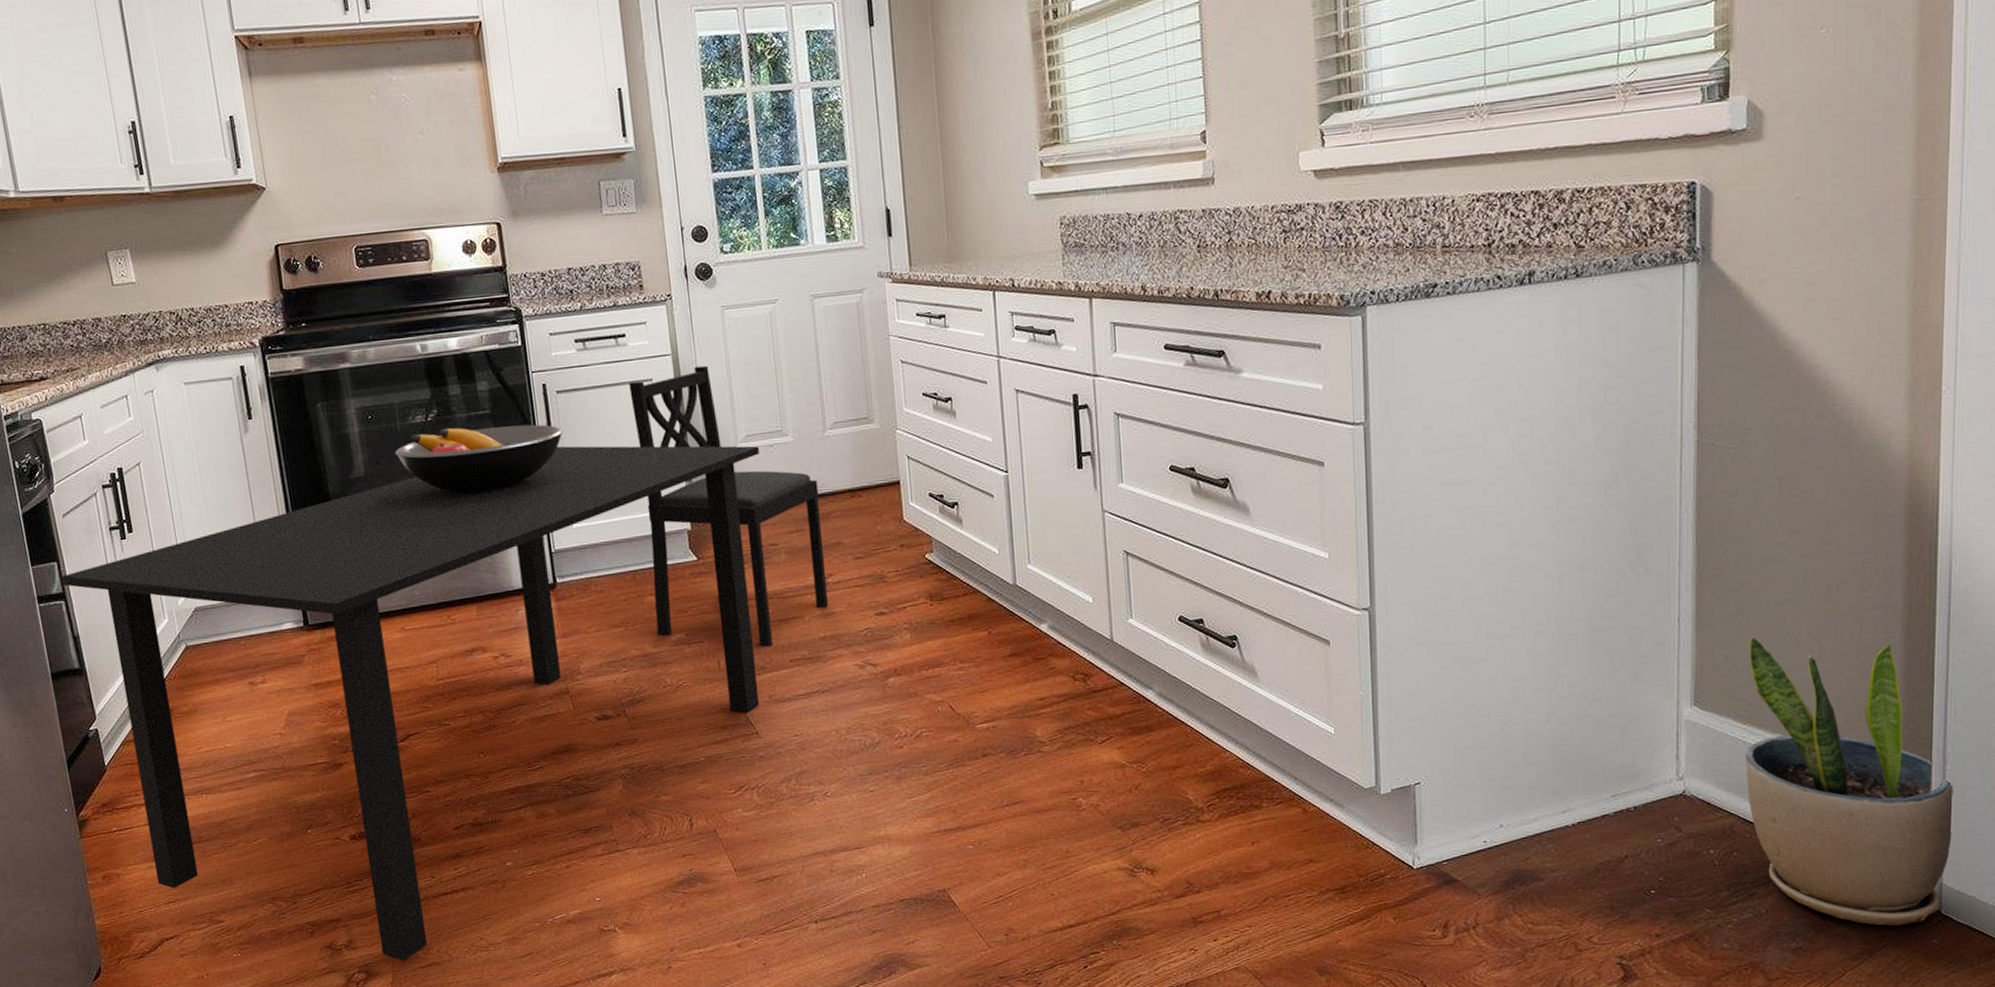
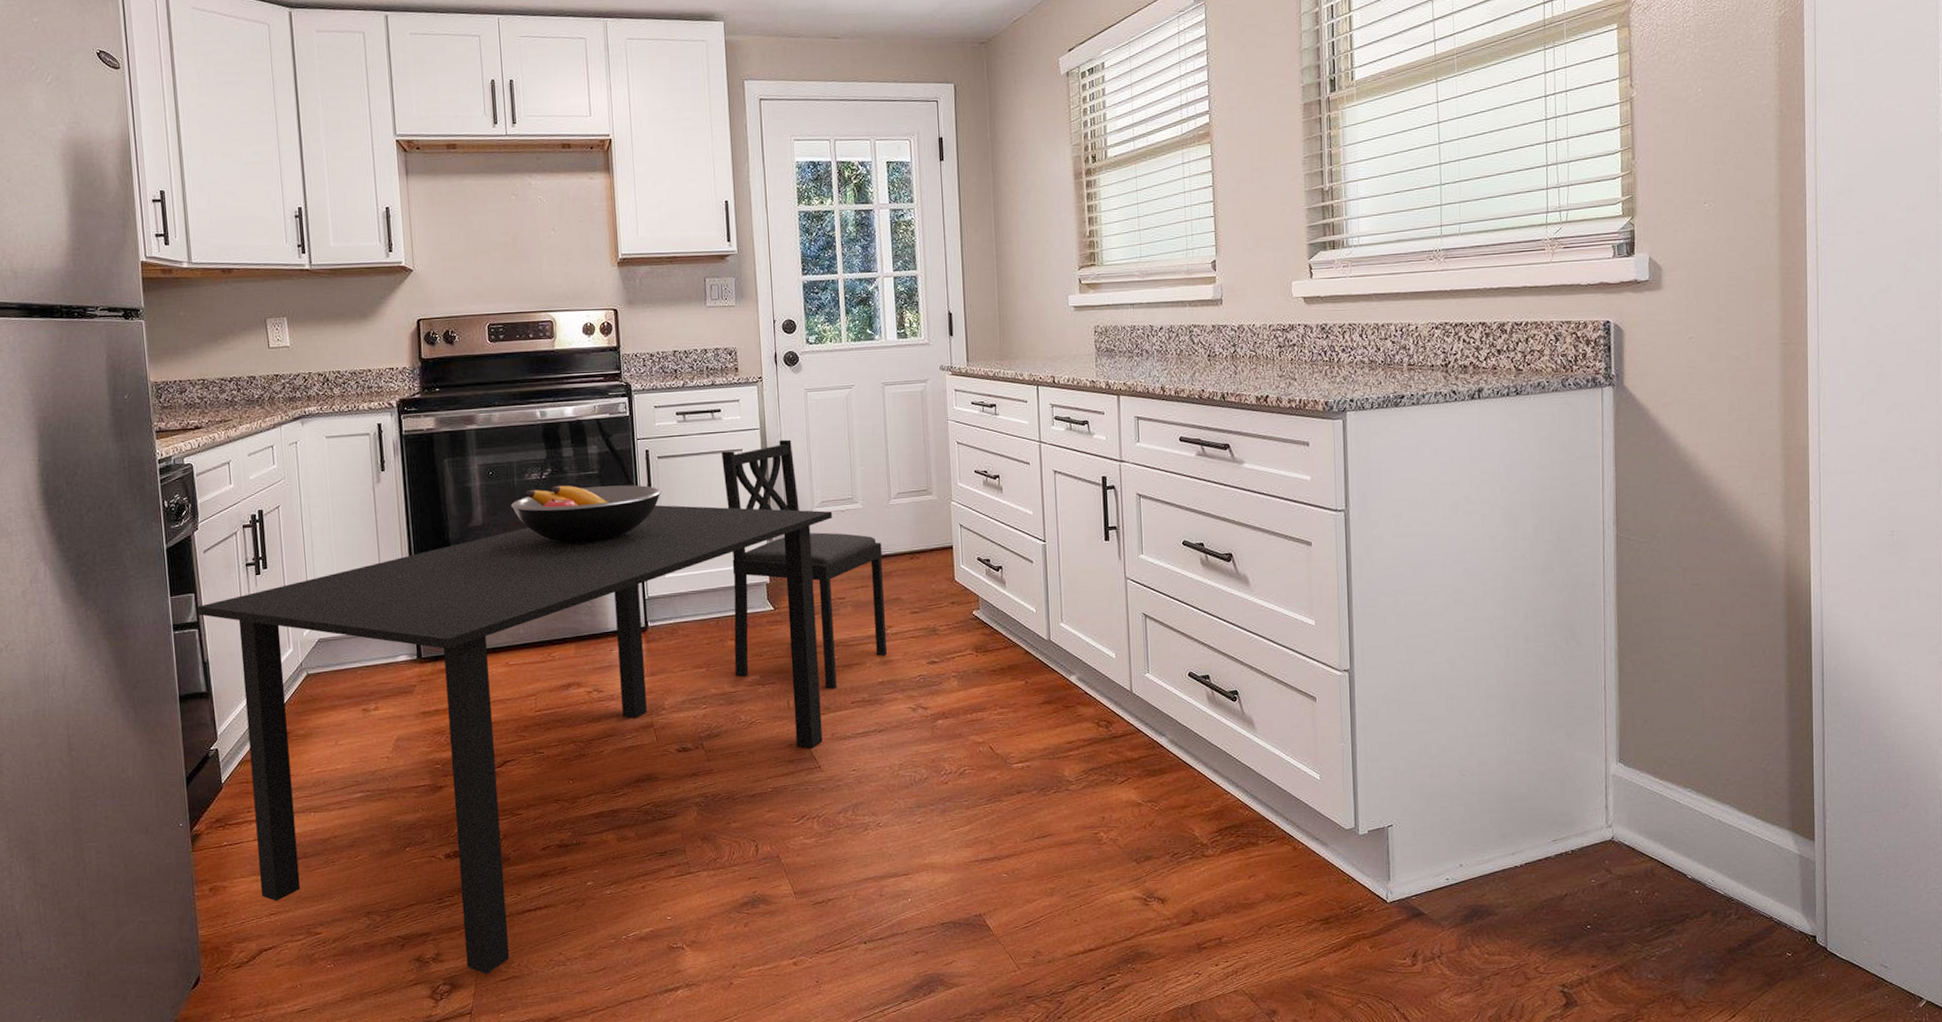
potted plant: present [1745,636,1954,926] -> none [1662,704,1833,961]

